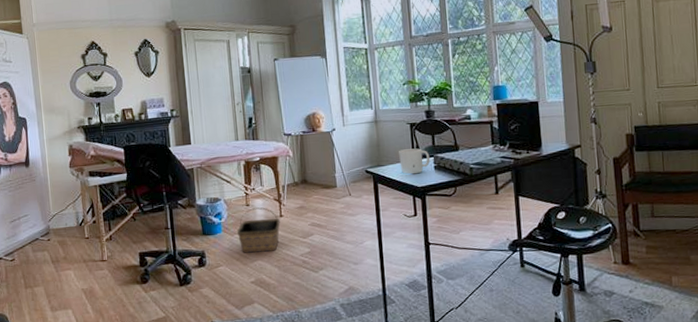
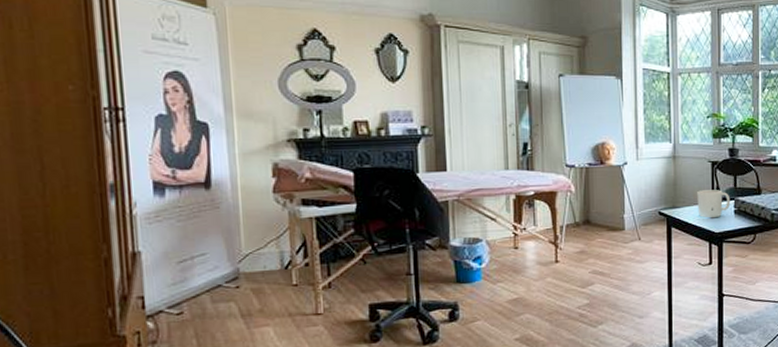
basket: present [236,207,280,253] -> none [500,251,555,305]

